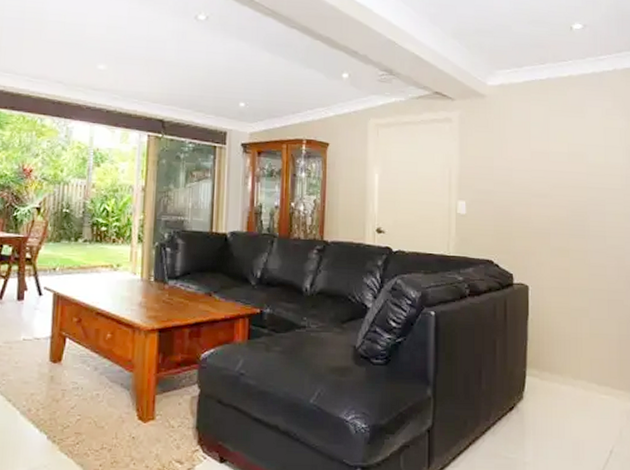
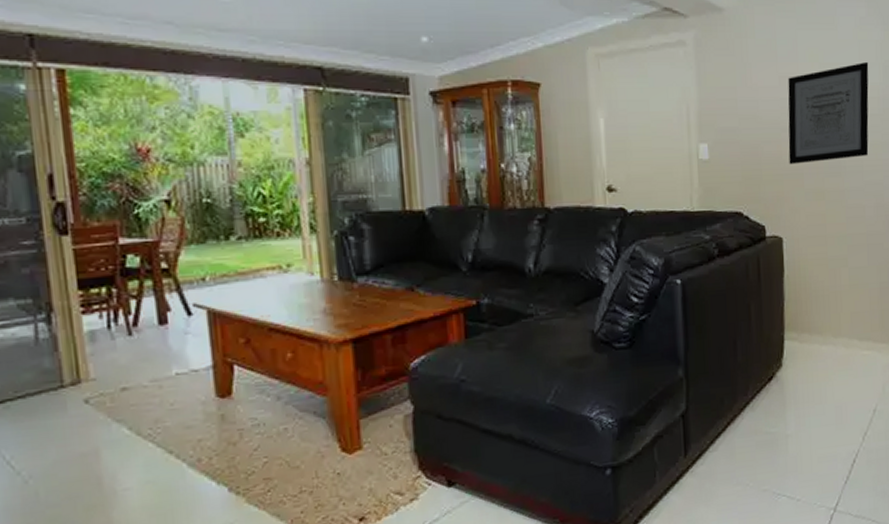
wall art: none [537,145,613,225] -> present [788,61,869,165]

